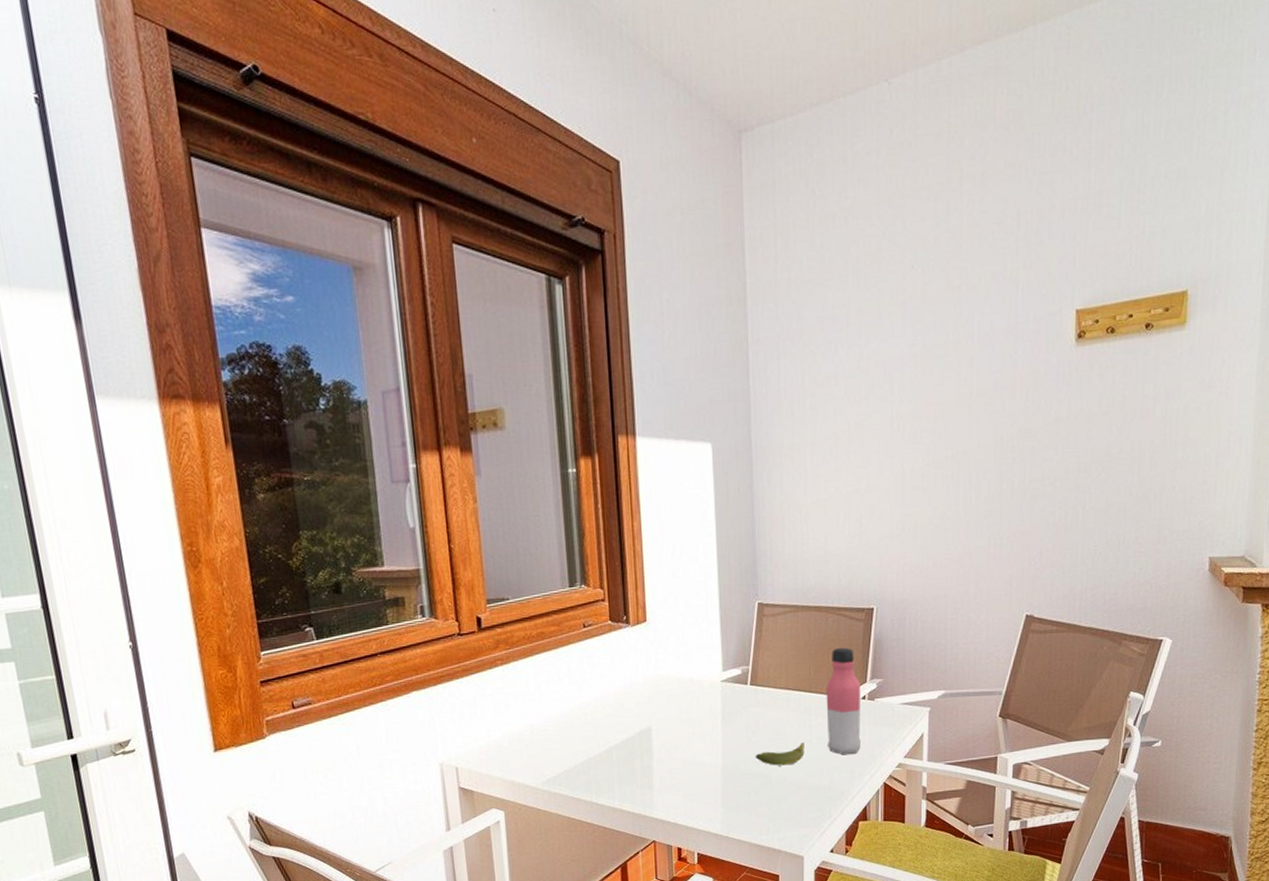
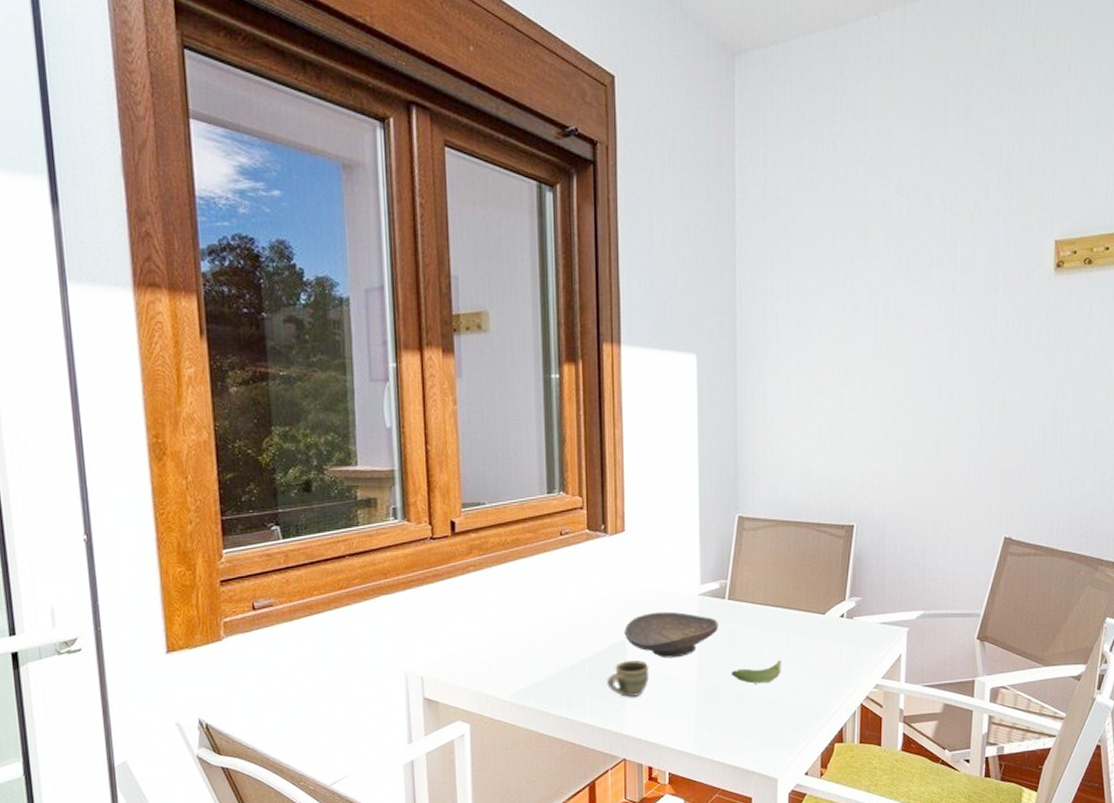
cup: none [635,746,676,782] -> present [607,660,650,697]
decorative bowl: none [649,698,741,744] -> present [624,611,718,658]
water bottle: present [826,647,862,755] -> none [804,564,839,675]

